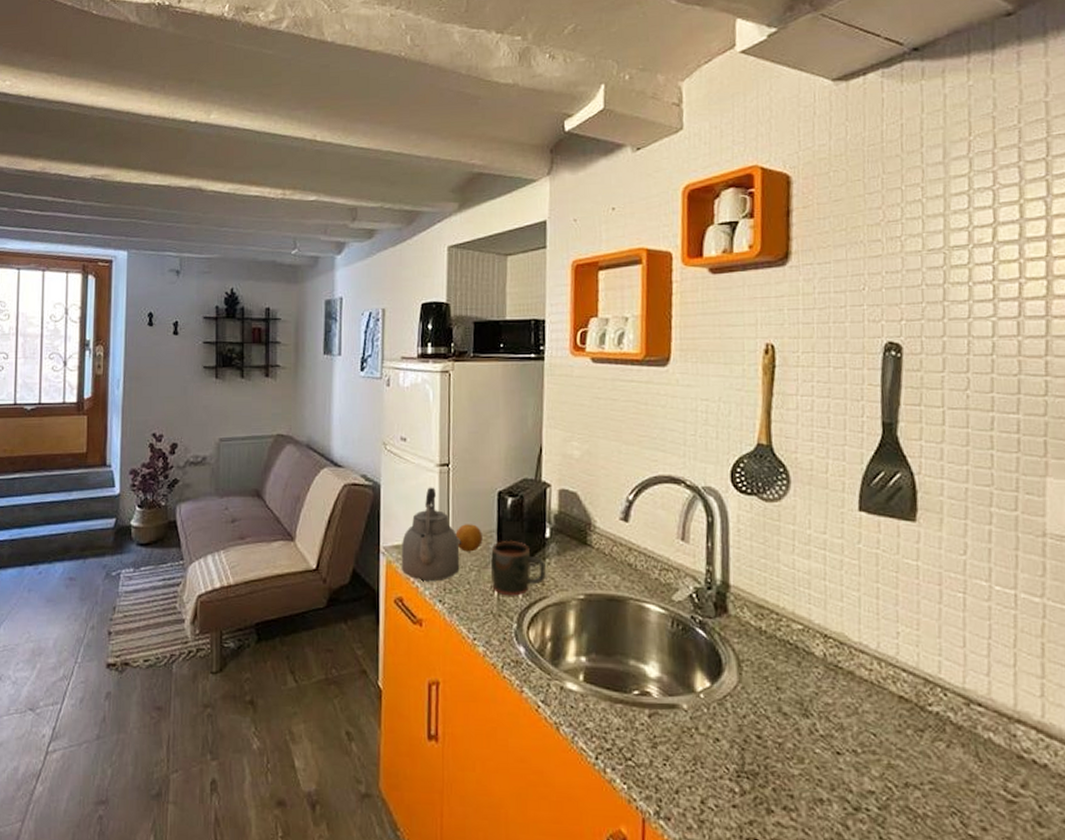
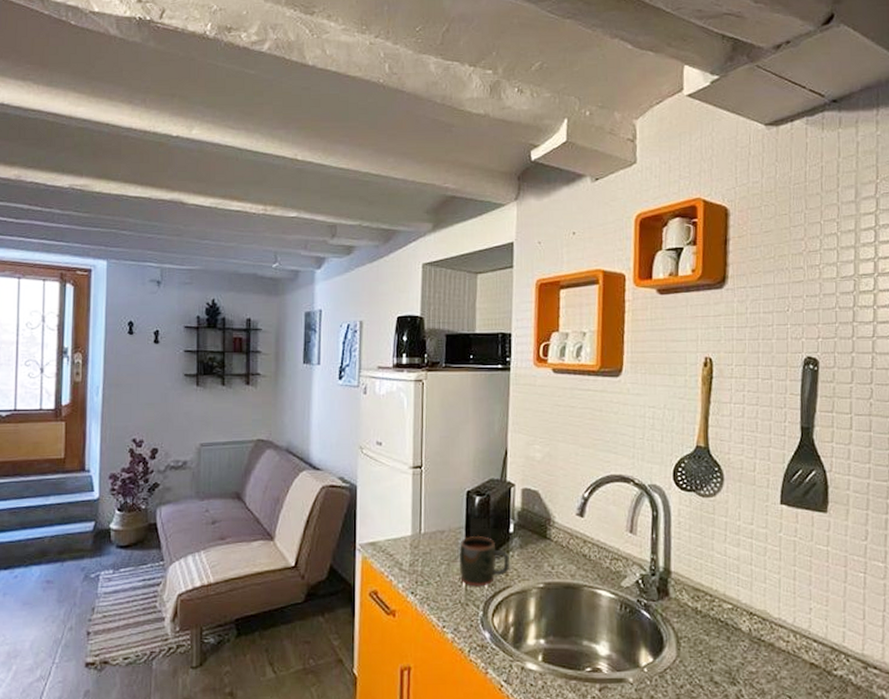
kettle: present [401,487,460,581] -> none [376,488,431,574]
fruit: present [455,524,483,552] -> none [427,521,452,547]

